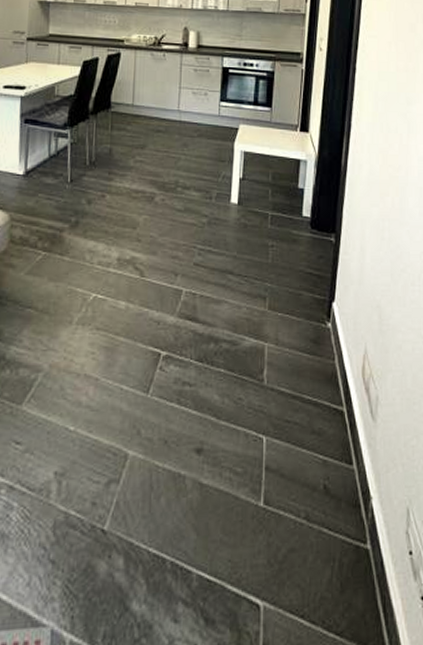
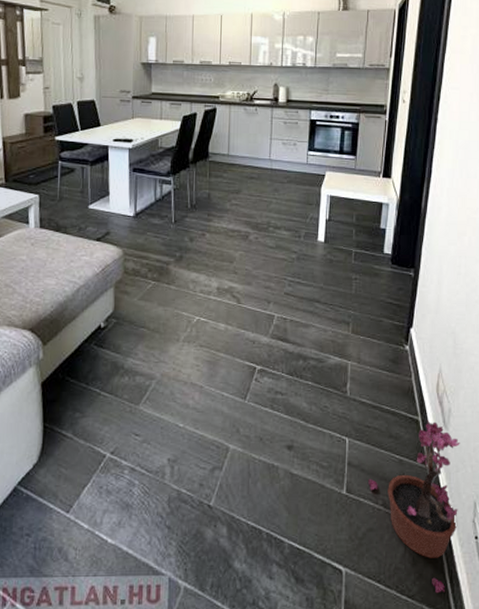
potted plant: none [289,411,390,628] -> present [368,420,460,594]

